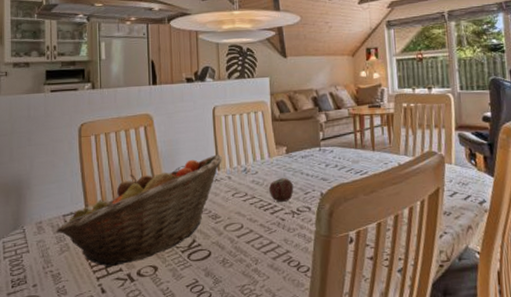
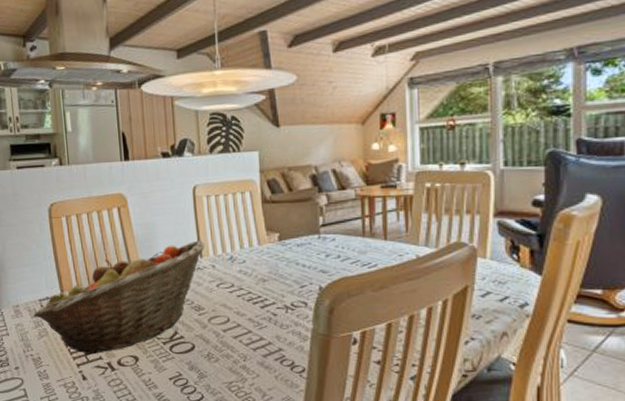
apple: present [269,178,294,202] -> none [259,268,288,295]

